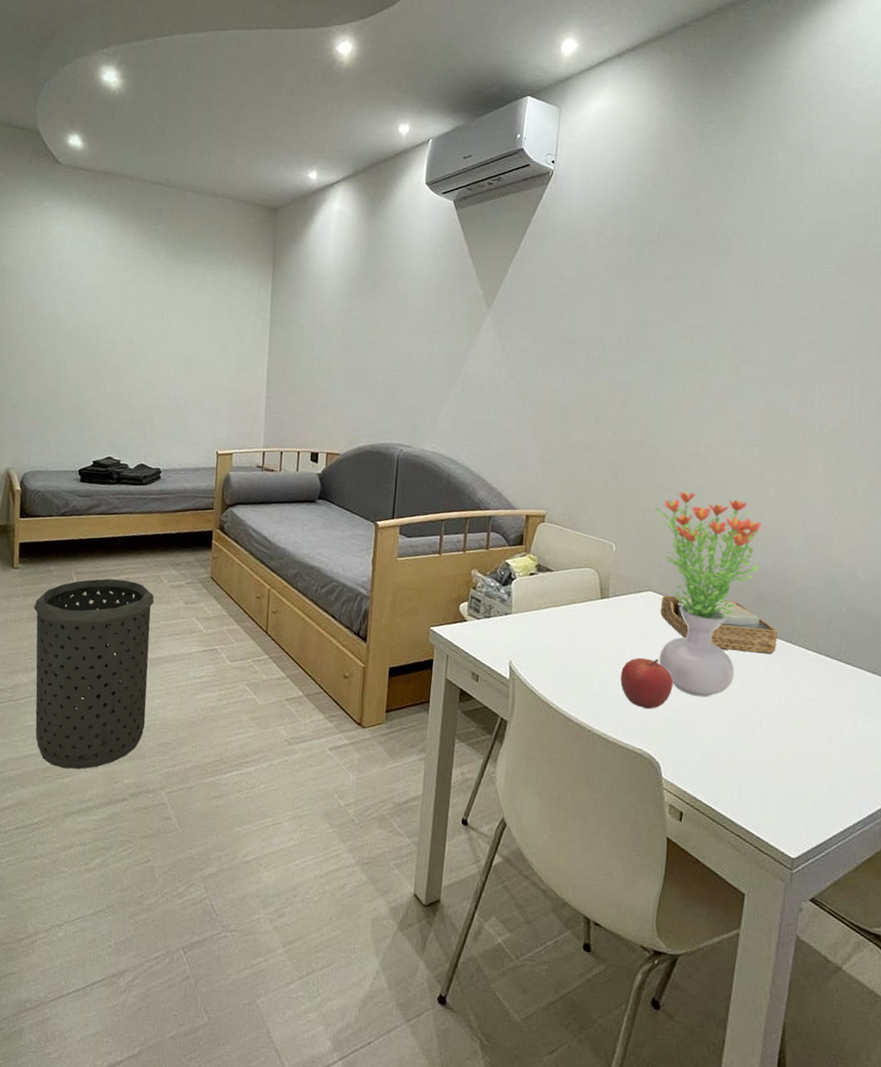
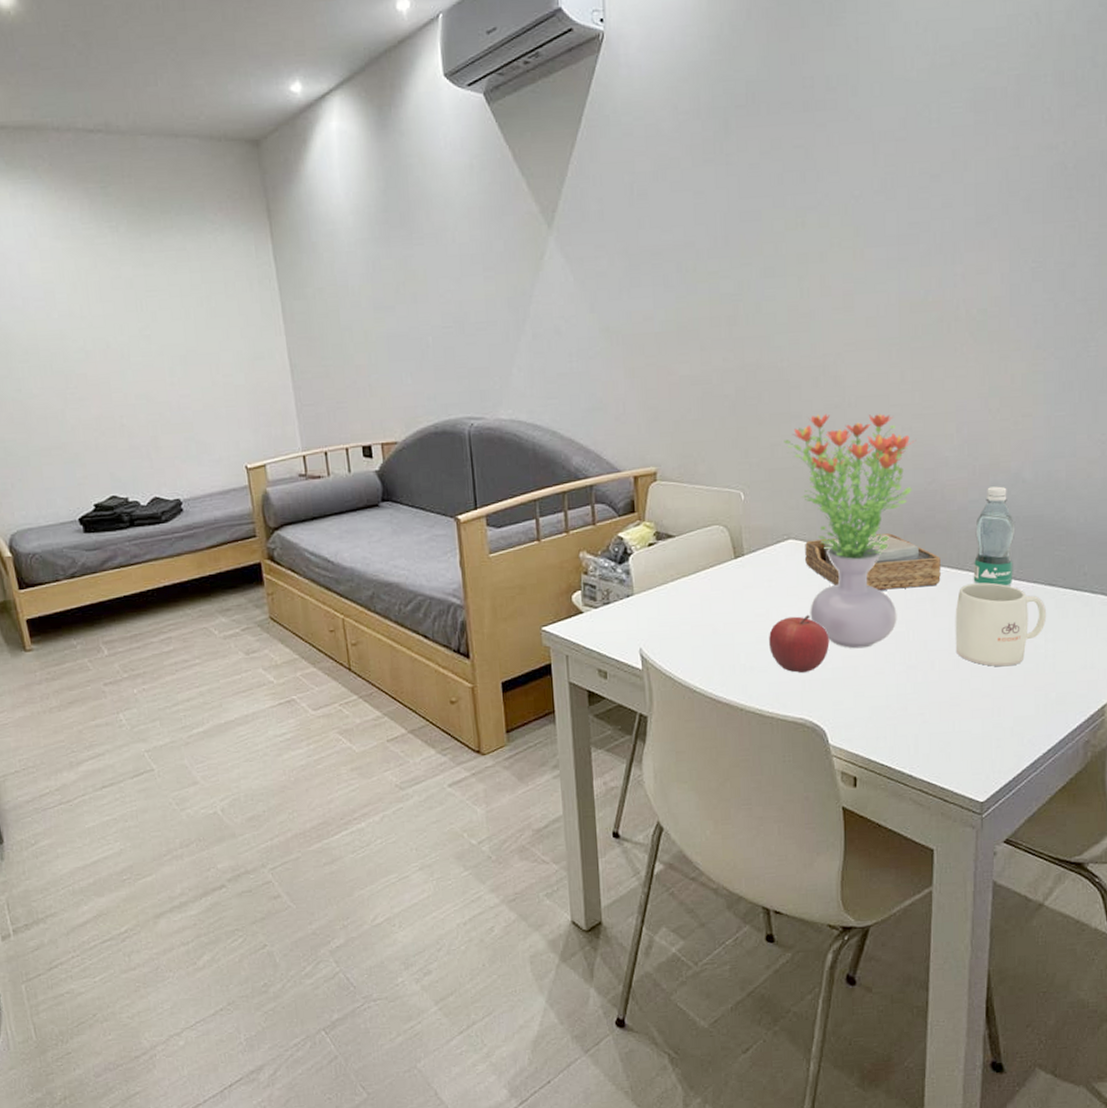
laundry basket: present [33,578,155,769] -> none [62,639,228,866]
mug: none [783,658,867,738] -> present [955,582,1047,667]
bottle: none [804,577,846,668] -> present [973,486,1016,587]

